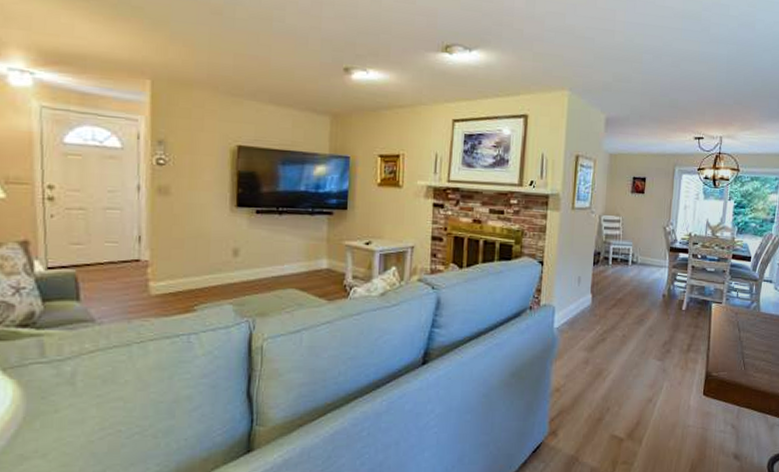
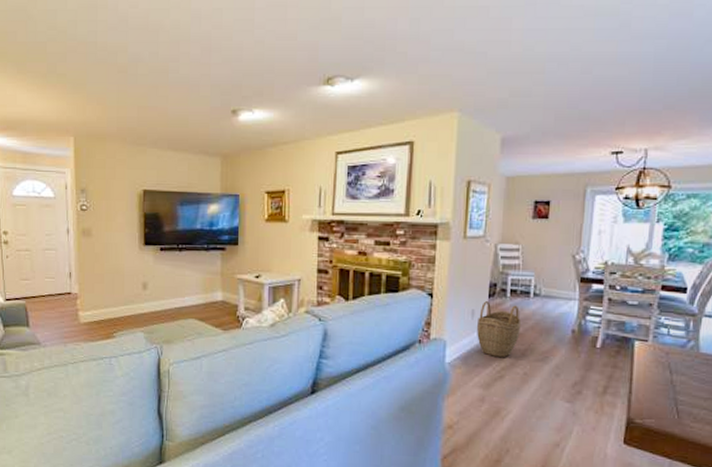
woven basket: none [582,269,620,322] -> present [477,301,520,358]

